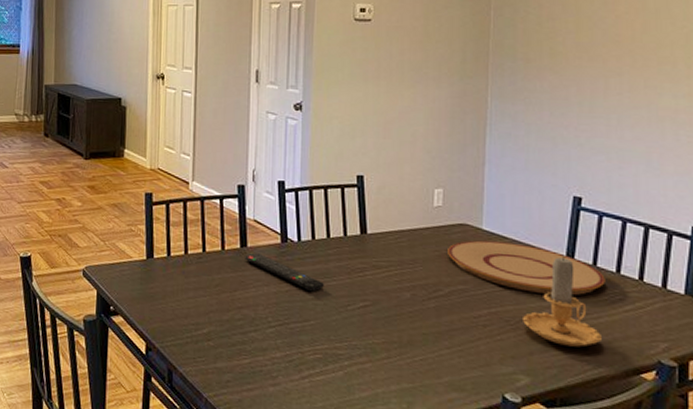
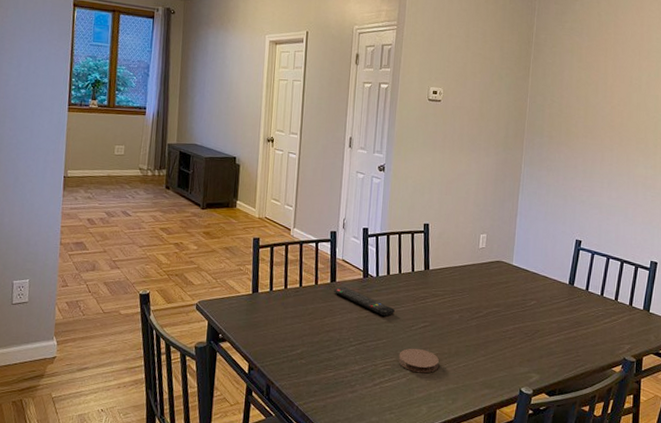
coaster: none [332,333,386,367] -> present [398,348,439,374]
plate: present [448,240,605,295] -> none [487,273,593,312]
candle: present [523,256,601,347] -> none [537,284,588,351]

